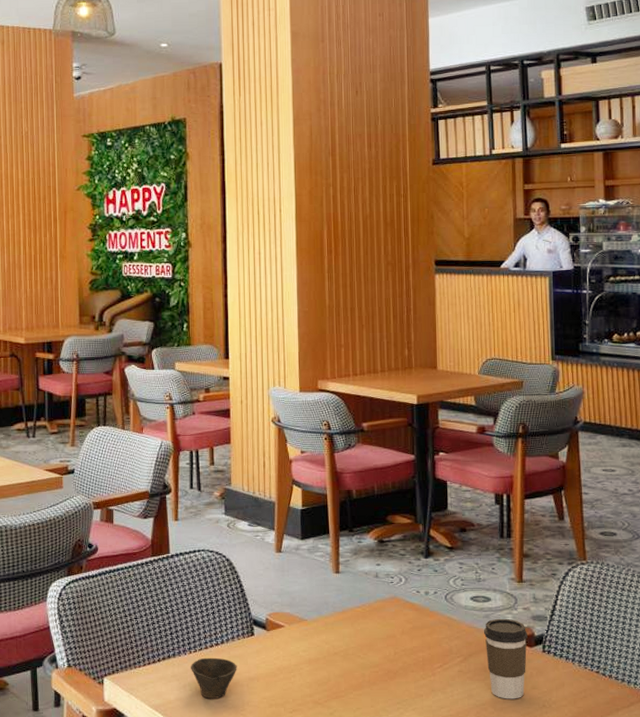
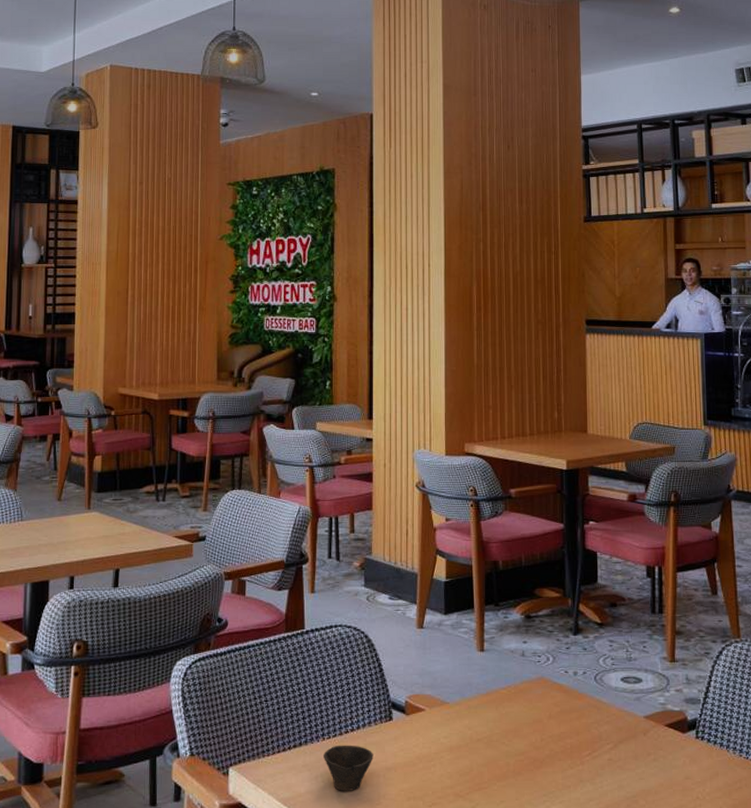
coffee cup: present [484,618,528,699] -> none [635,701,680,791]

